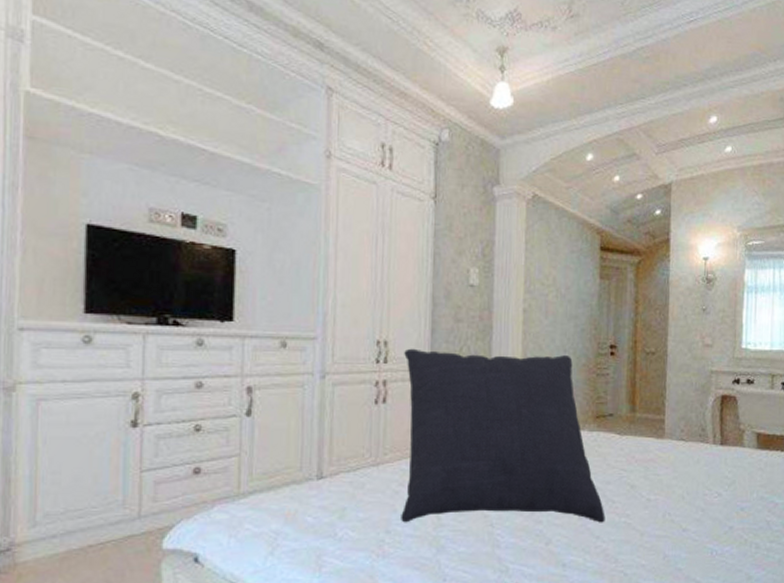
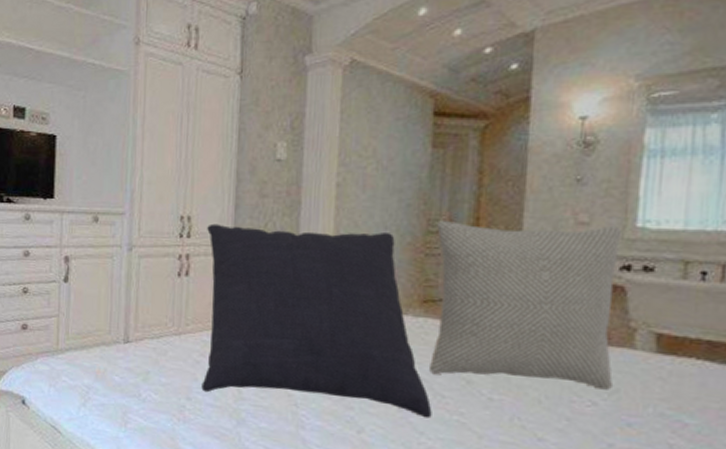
pillow: none [602,344,733,482] -> present [430,221,622,390]

